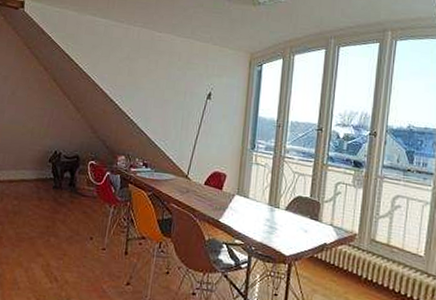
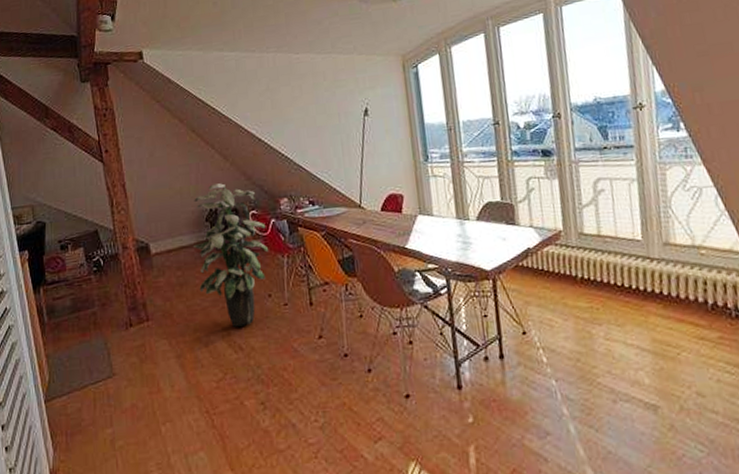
indoor plant: none [30,130,101,261] -> present [192,183,269,327]

